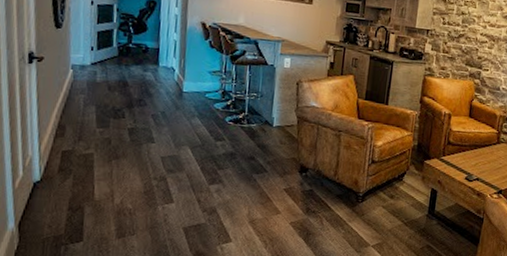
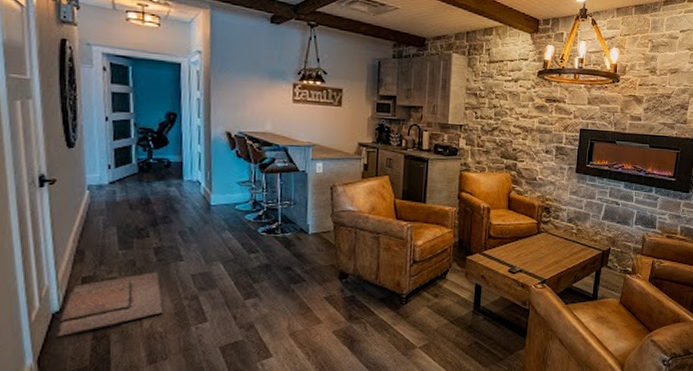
doormat: none [35,151,135,207] -> present [55,271,165,339]

